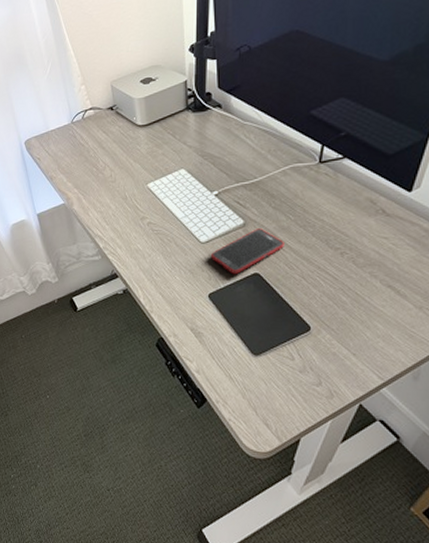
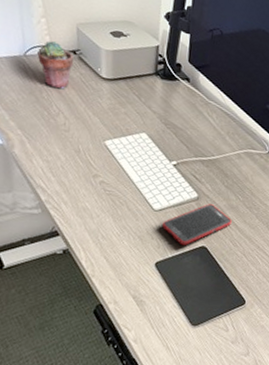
potted succulent: none [82,104,112,146] -> present [37,41,74,90]

